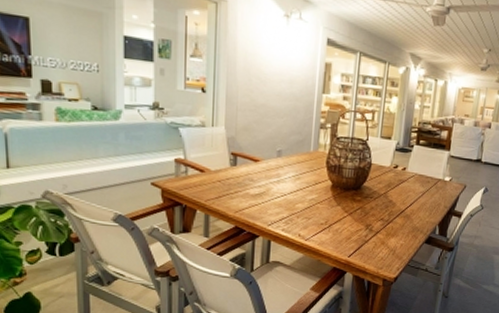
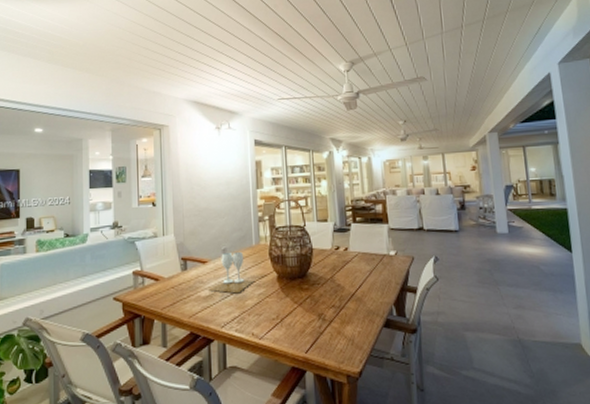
wineglass: none [258,153,308,196] -> present [208,251,255,294]

